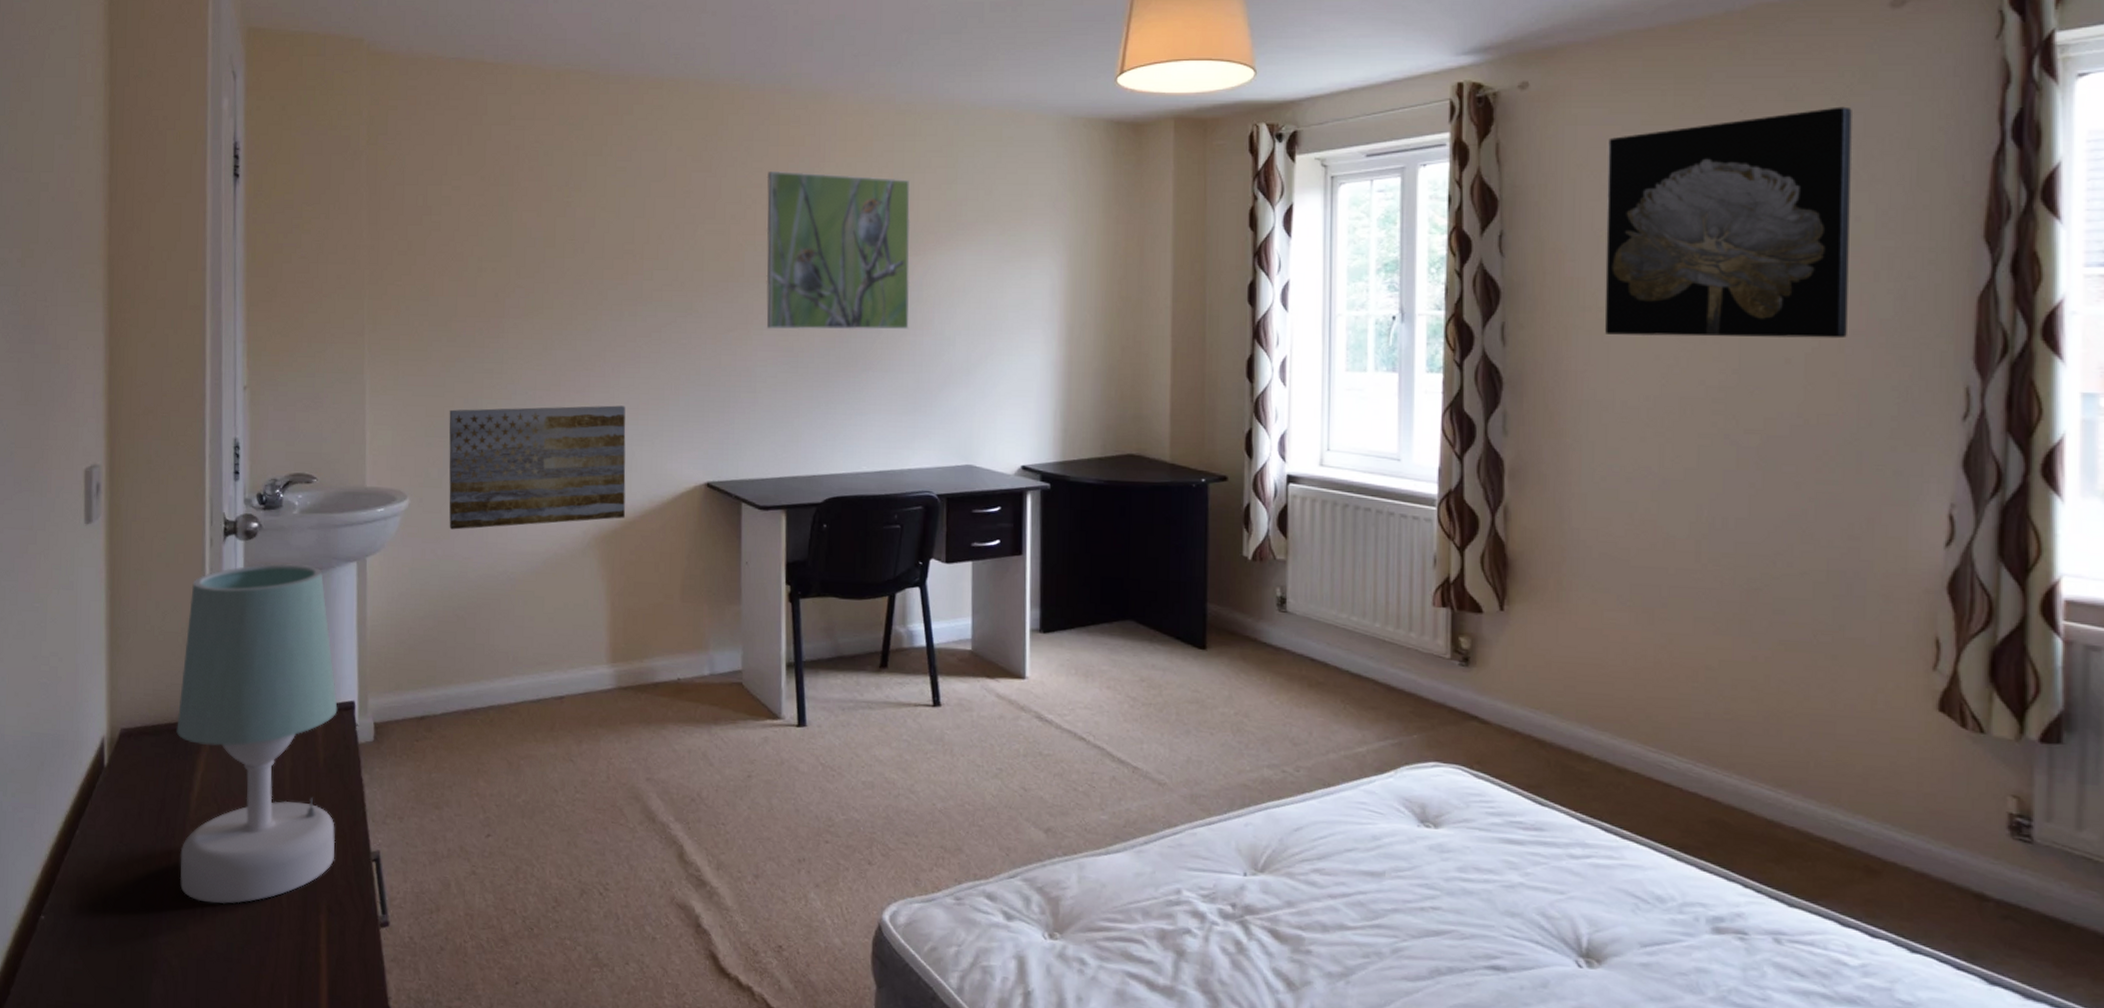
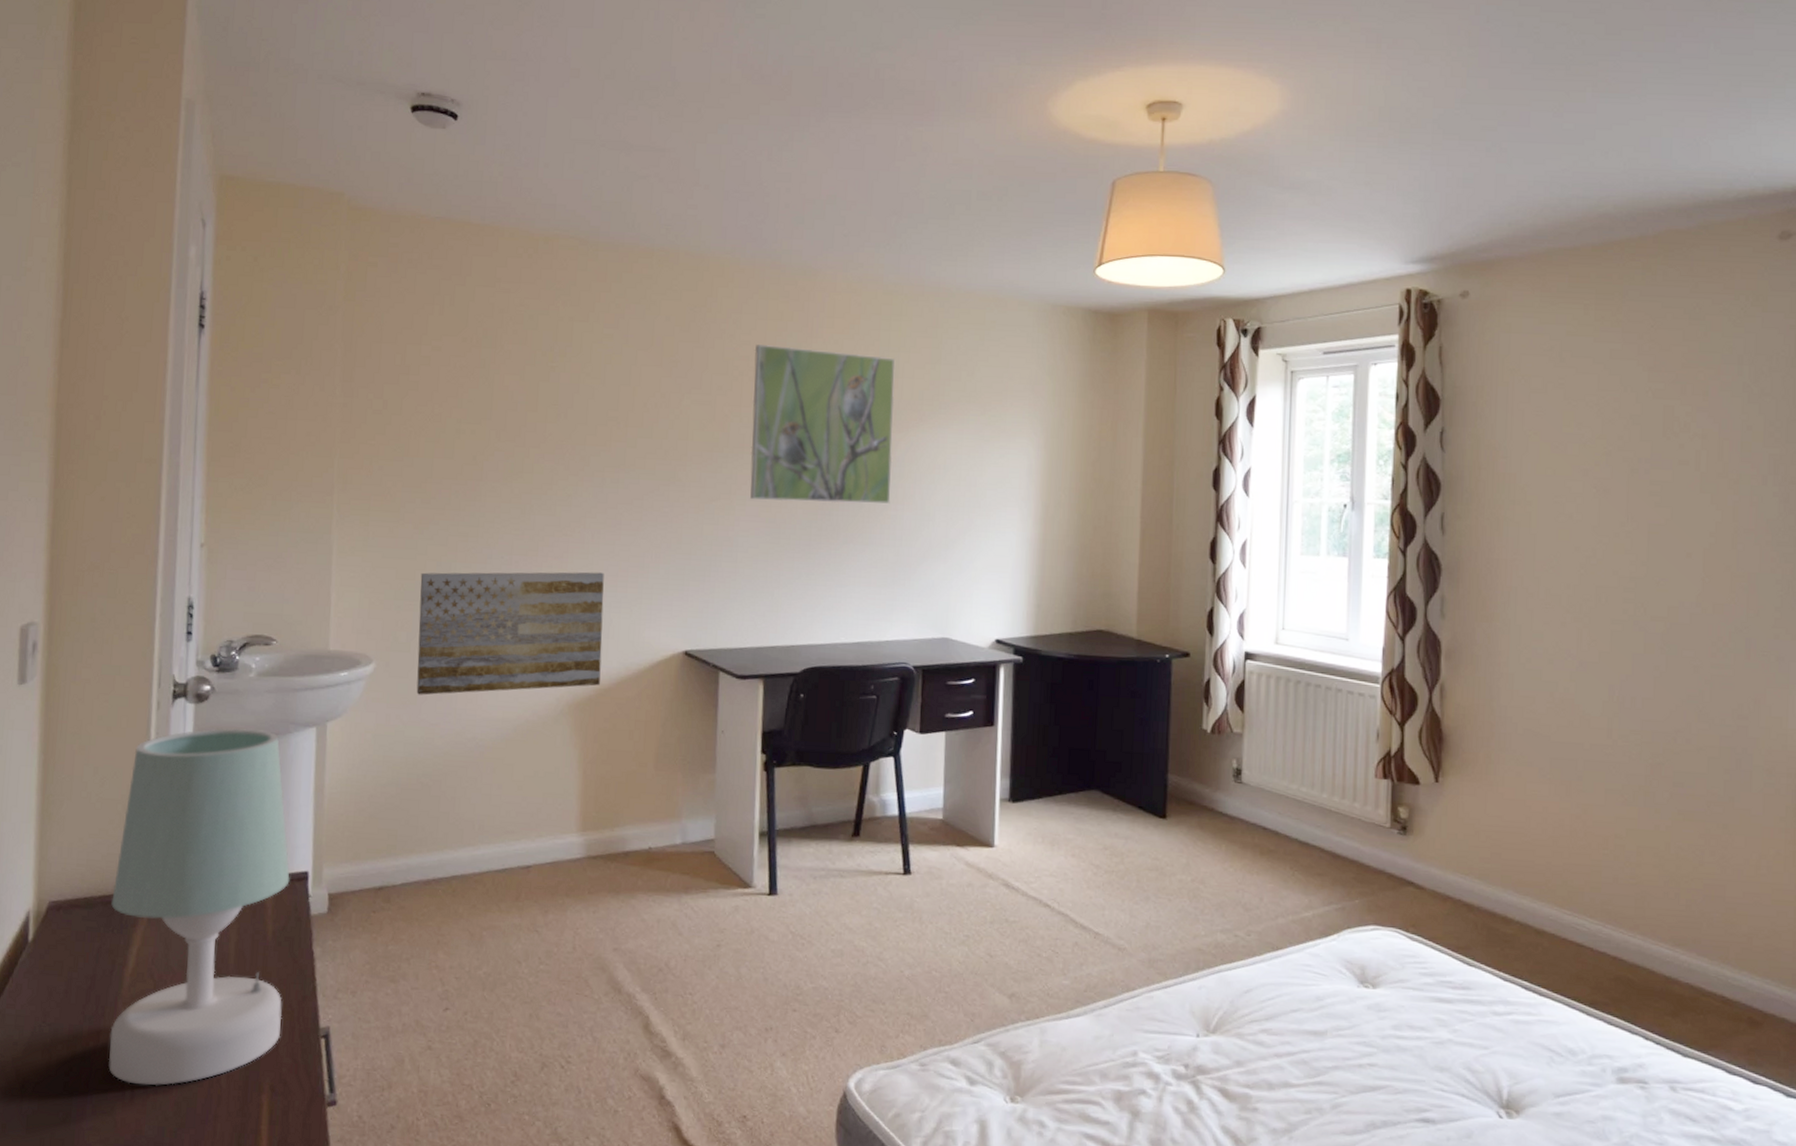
wall art: present [1604,106,1852,339] -> none [1531,326,1746,536]

